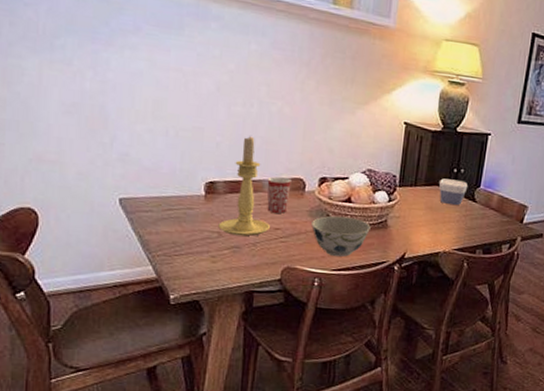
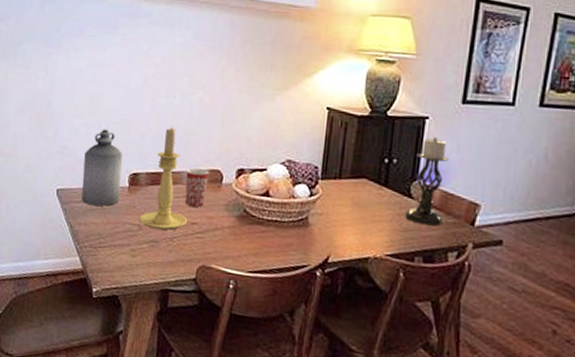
bottle: none [150,136,197,215] -> present [81,129,123,206]
bowl: present [311,215,371,257] -> none [228,210,290,257]
bowl: present [438,178,468,206] -> none [367,170,403,203]
candle holder: none [469,151,506,225] -> present [404,137,449,226]

